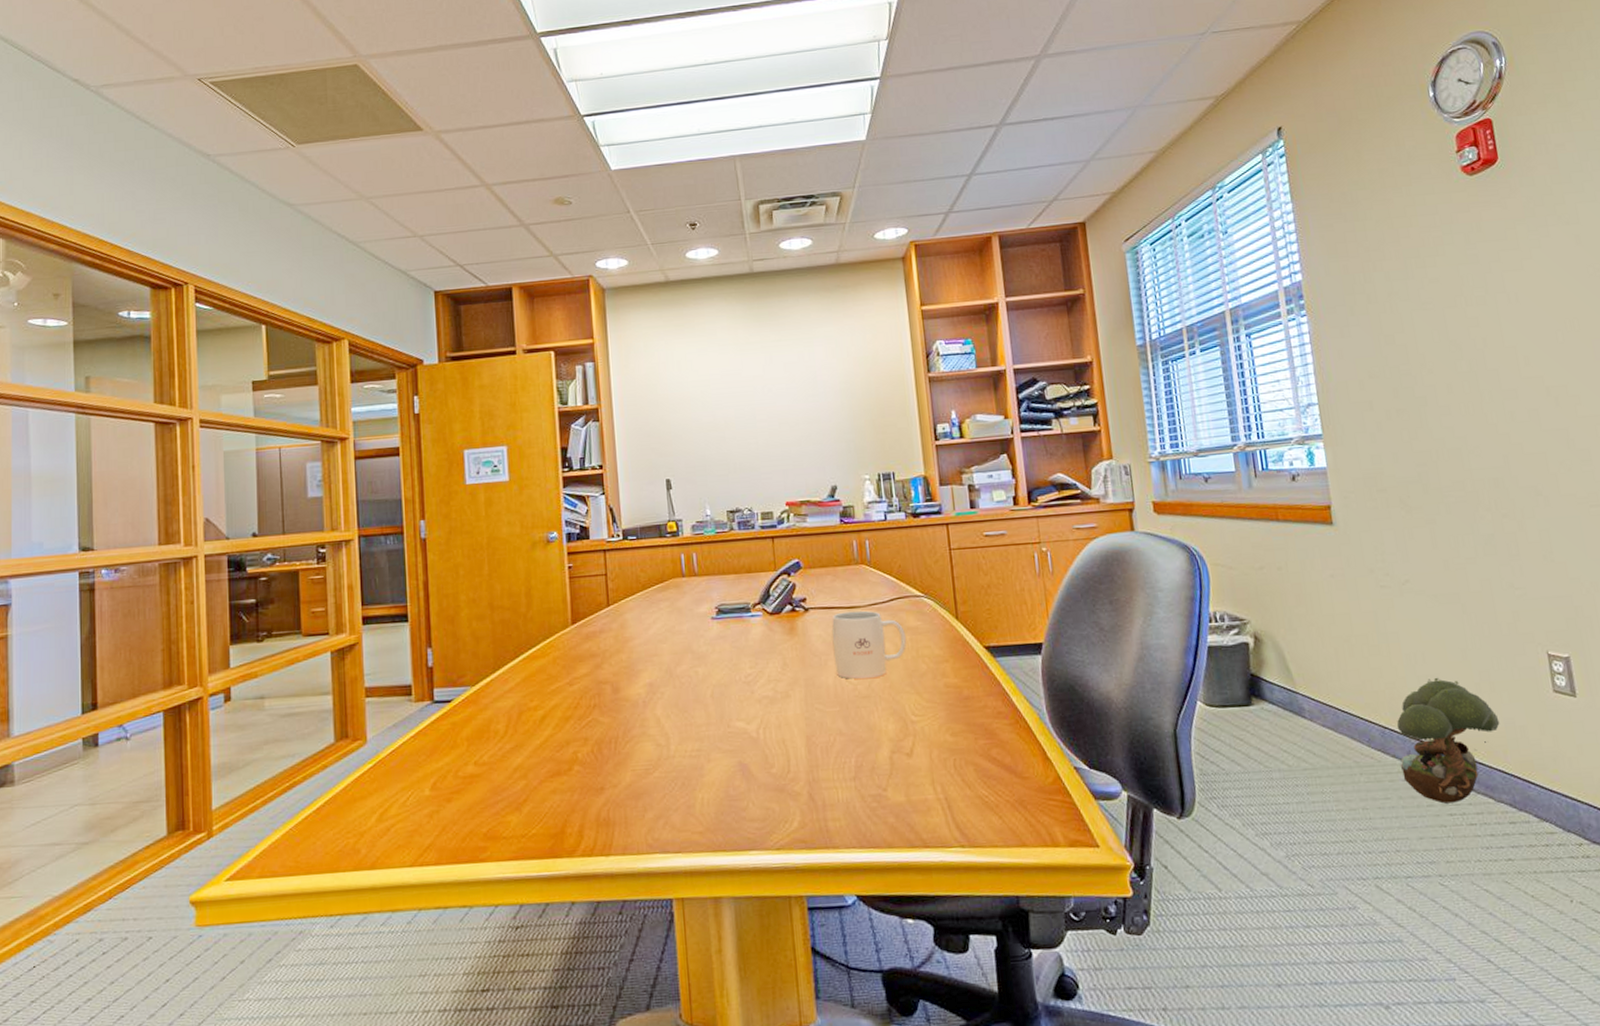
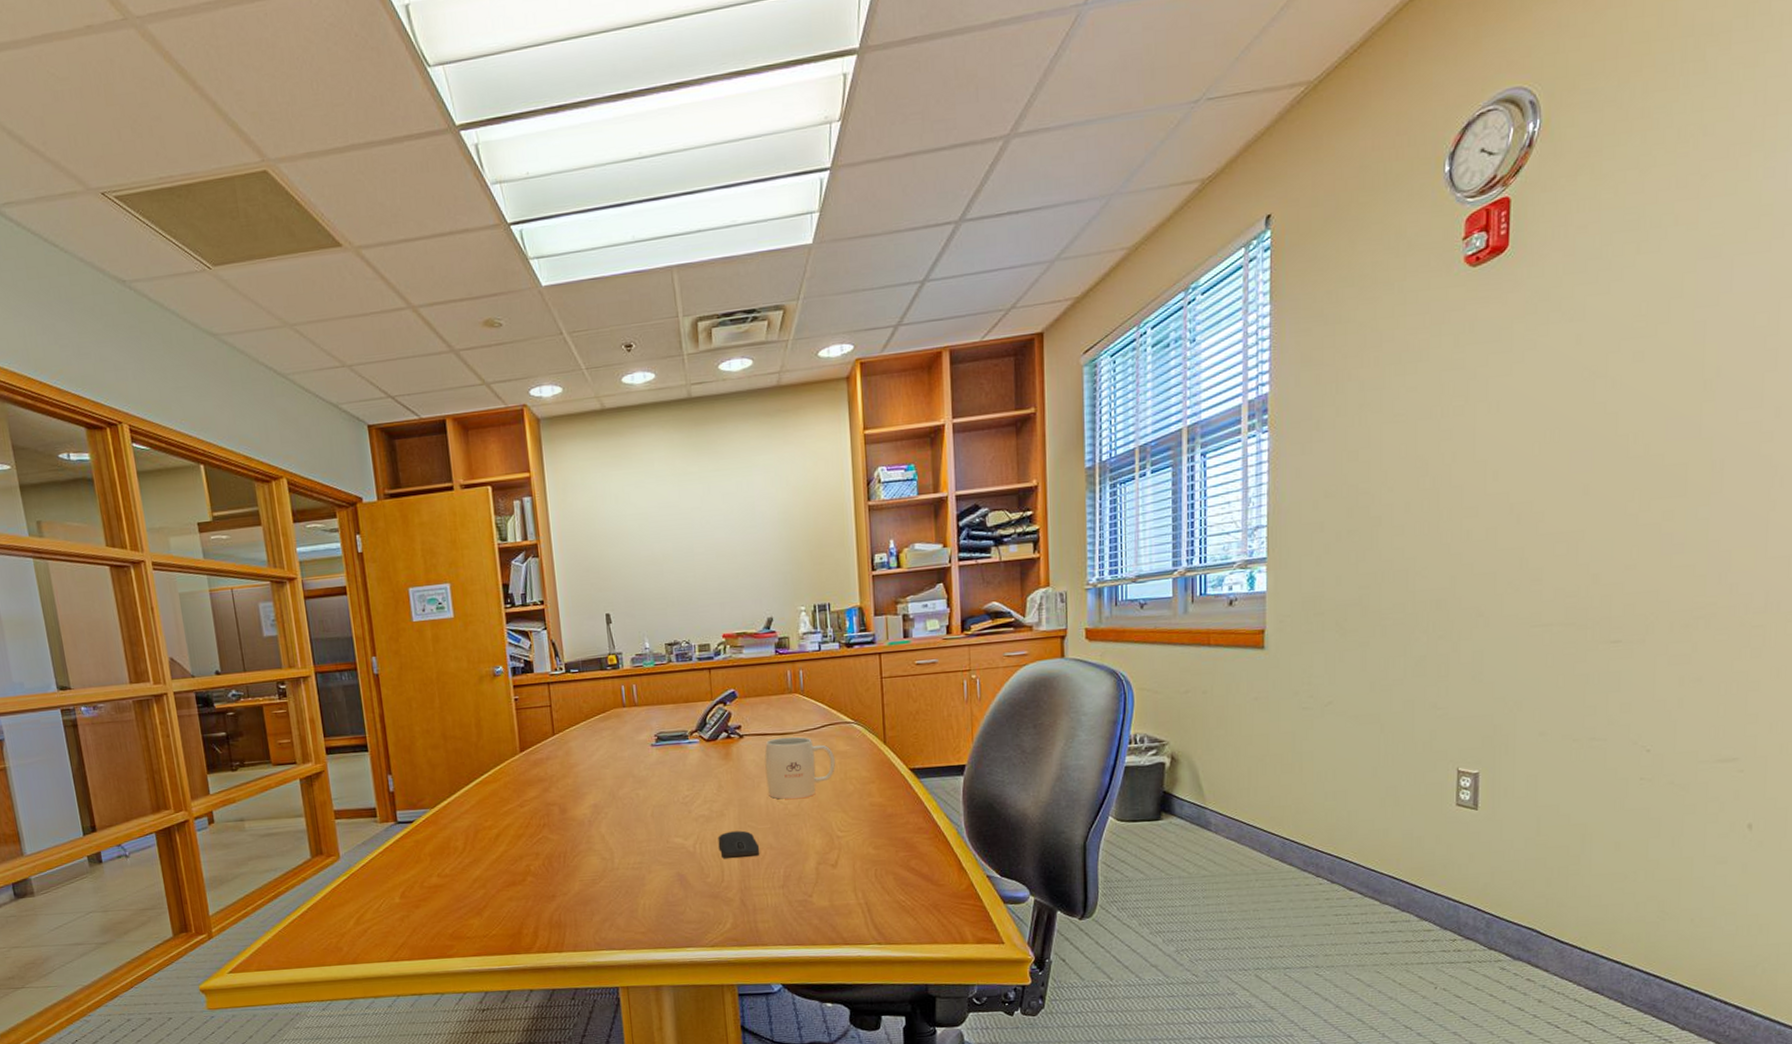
computer mouse: none [783,714,829,746] -> present [718,830,760,859]
decorative tree: present [1384,678,1500,804] -> none [1285,794,1398,906]

